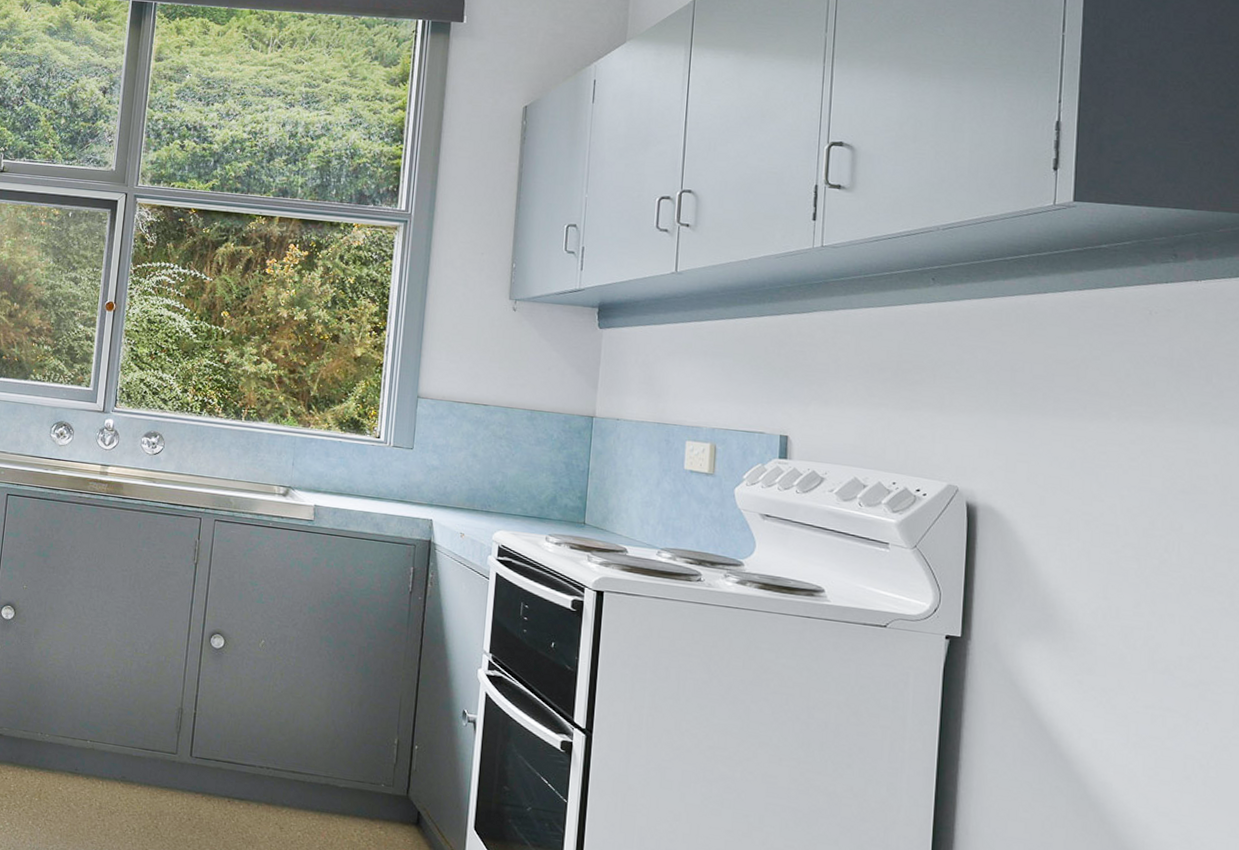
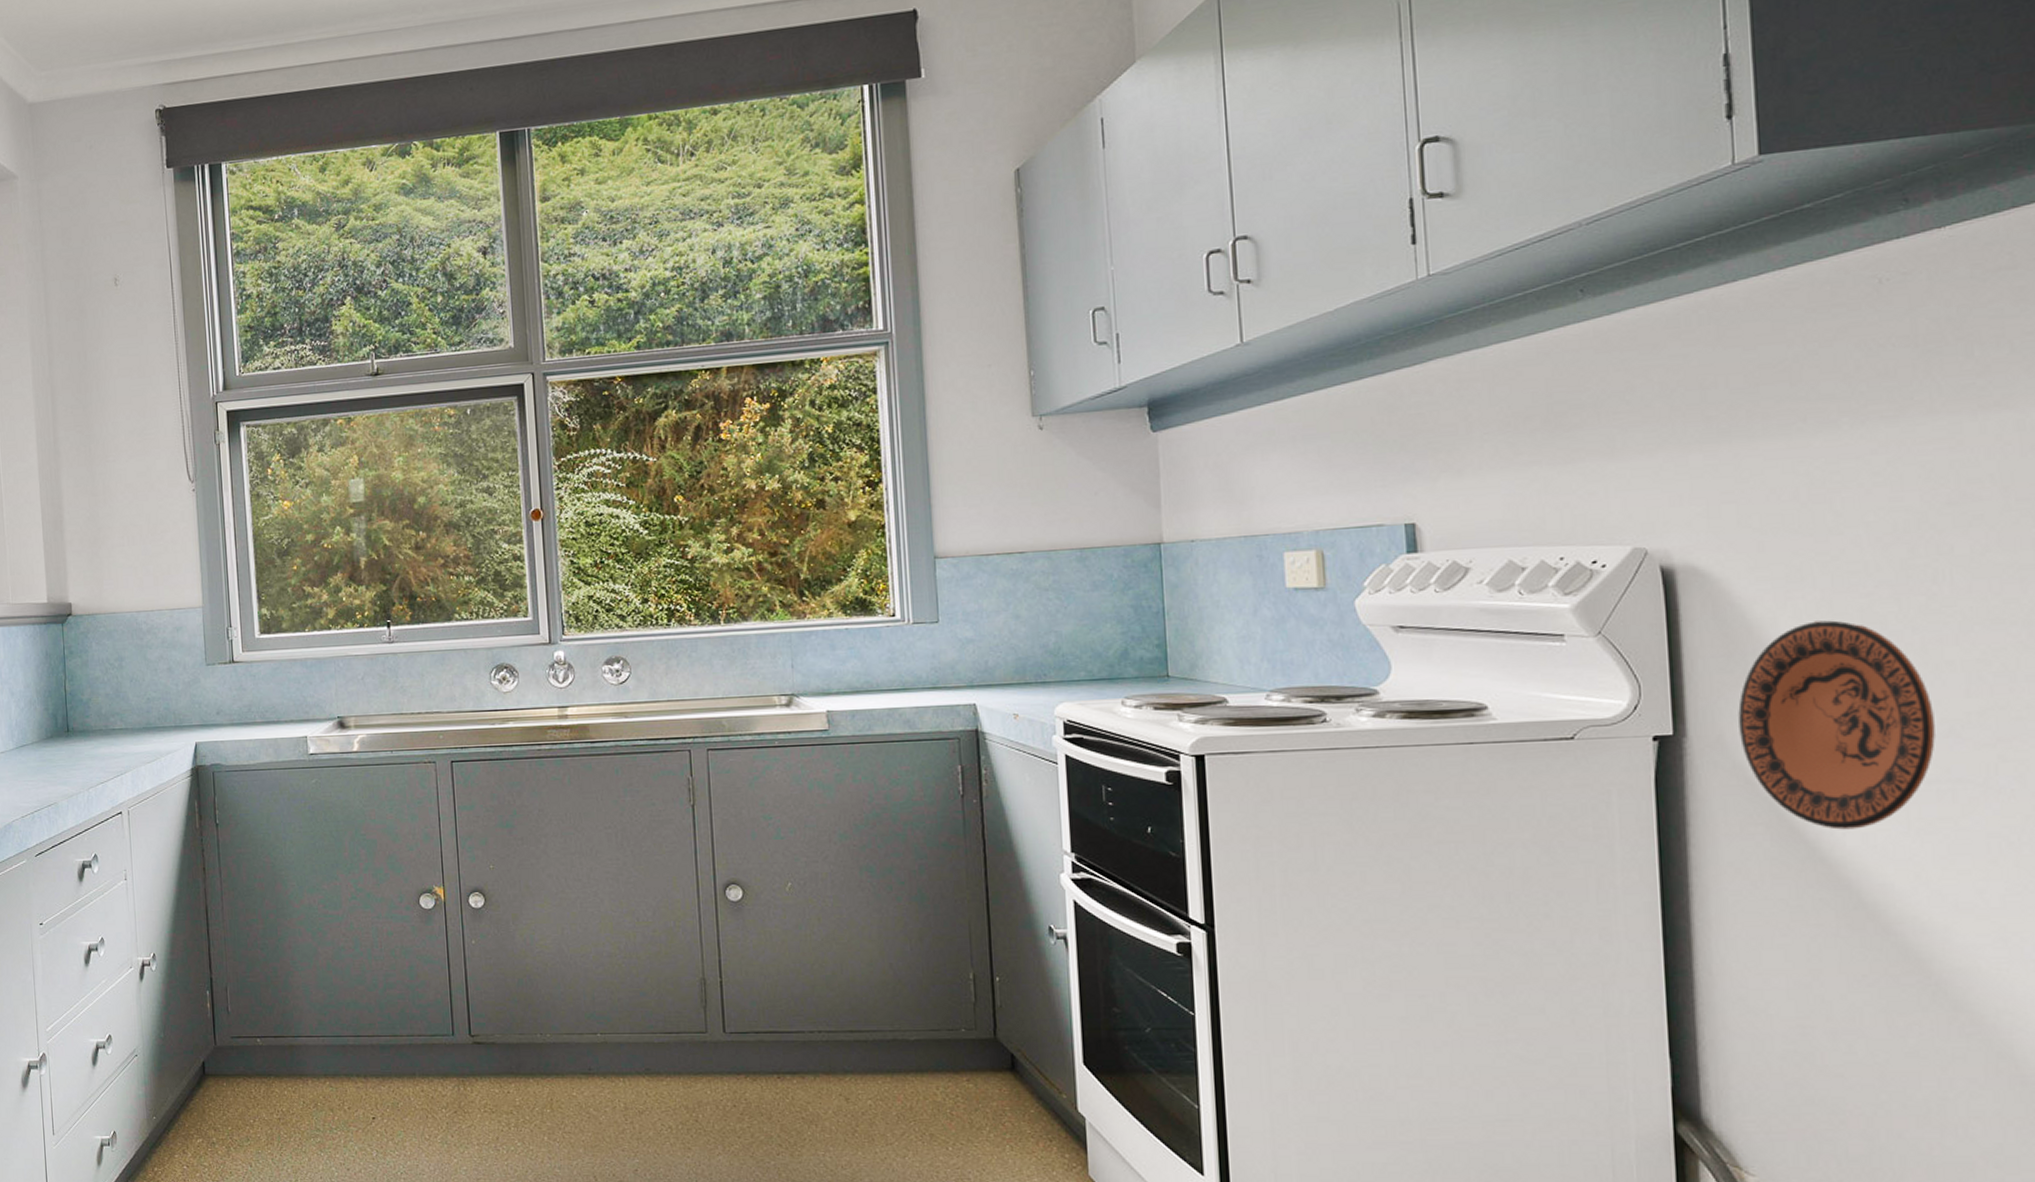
decorative plate: none [1010,565,1155,735] -> present [1738,620,1935,830]

